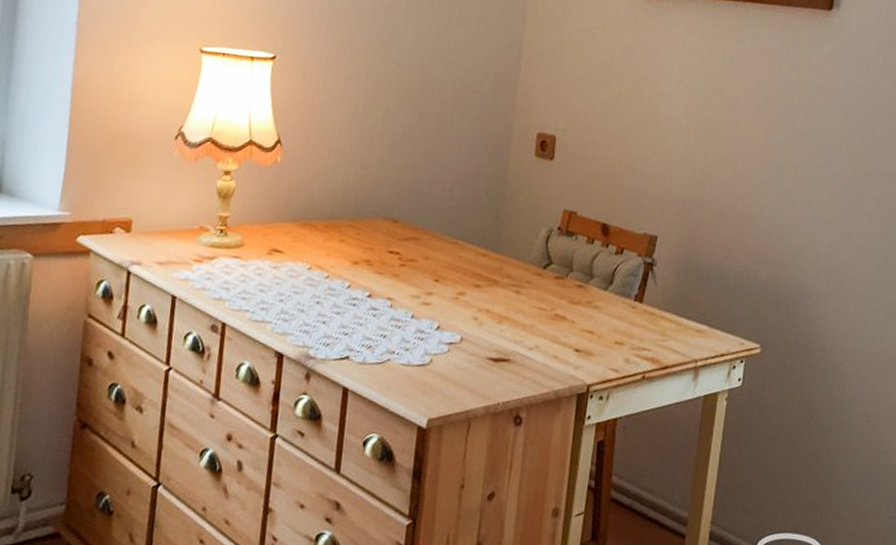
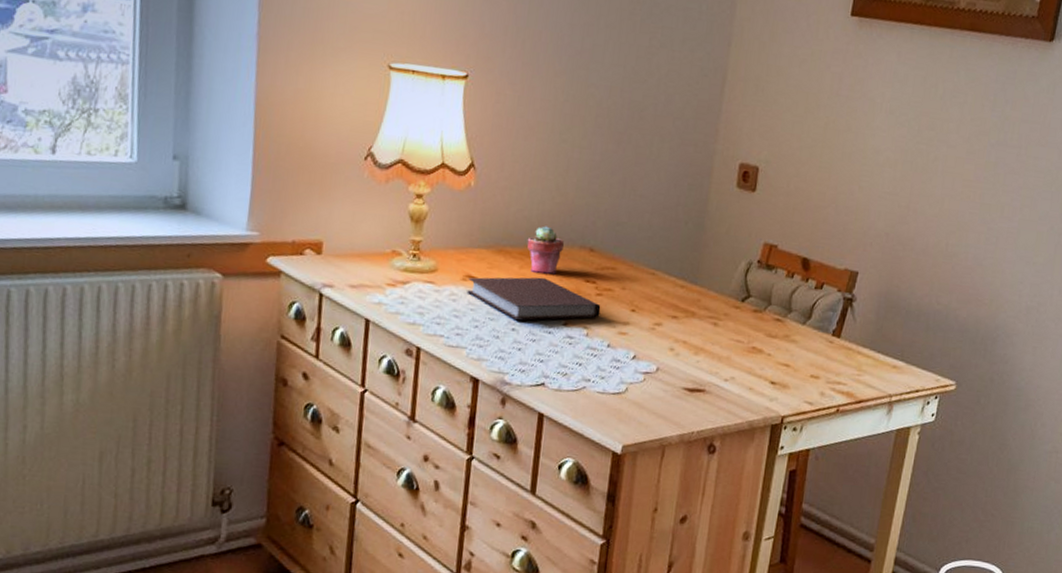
notebook: none [272,249,405,294] -> present [467,277,601,321]
potted succulent: none [331,198,368,247] -> present [527,226,564,275]

